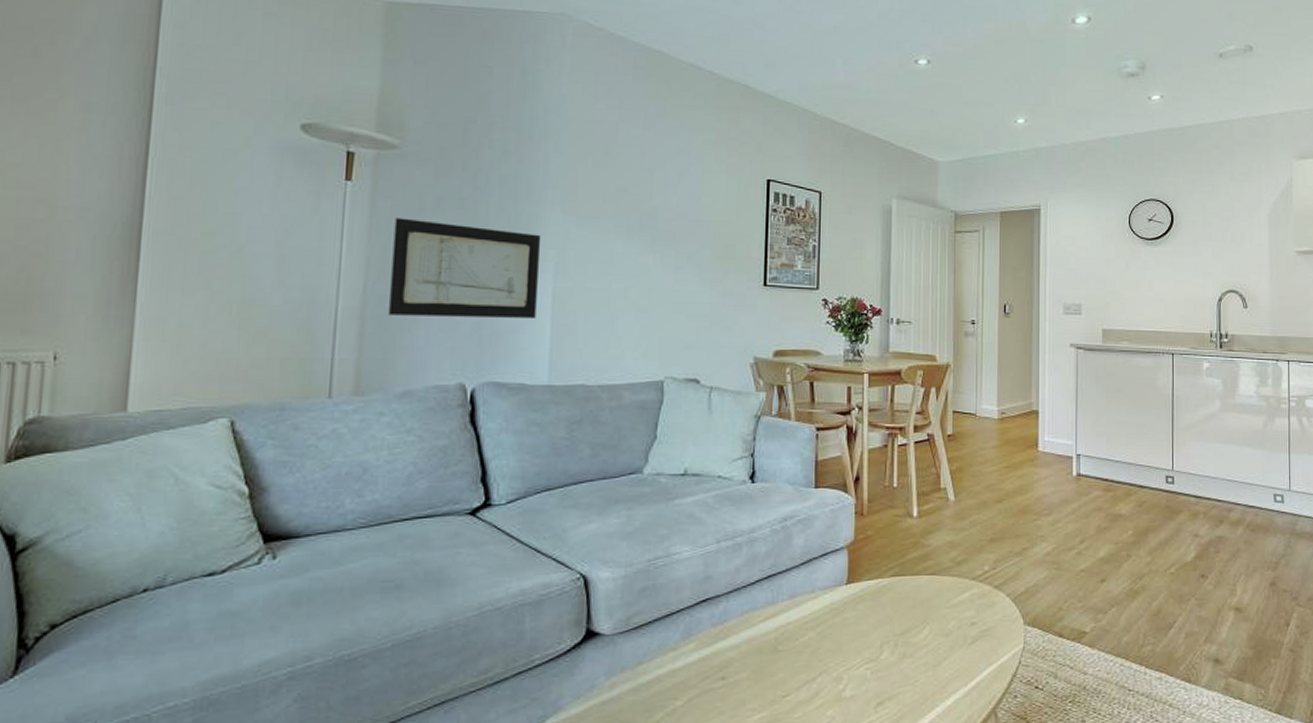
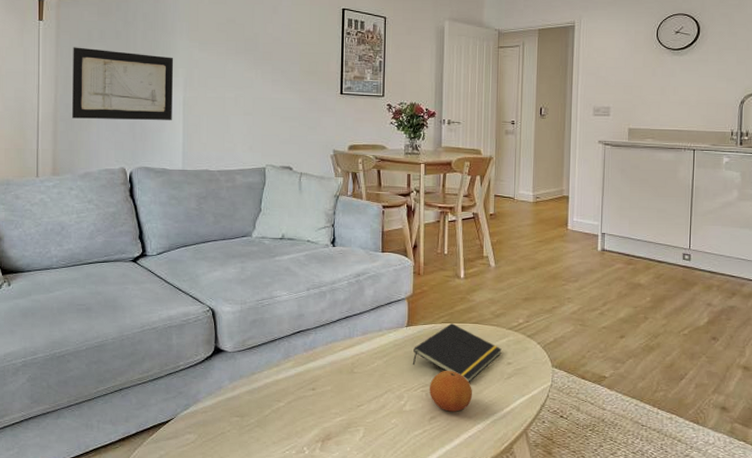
notepad: none [853,576,964,653] -> present [412,323,502,383]
fruit: none [874,638,929,694] -> present [429,370,472,412]

